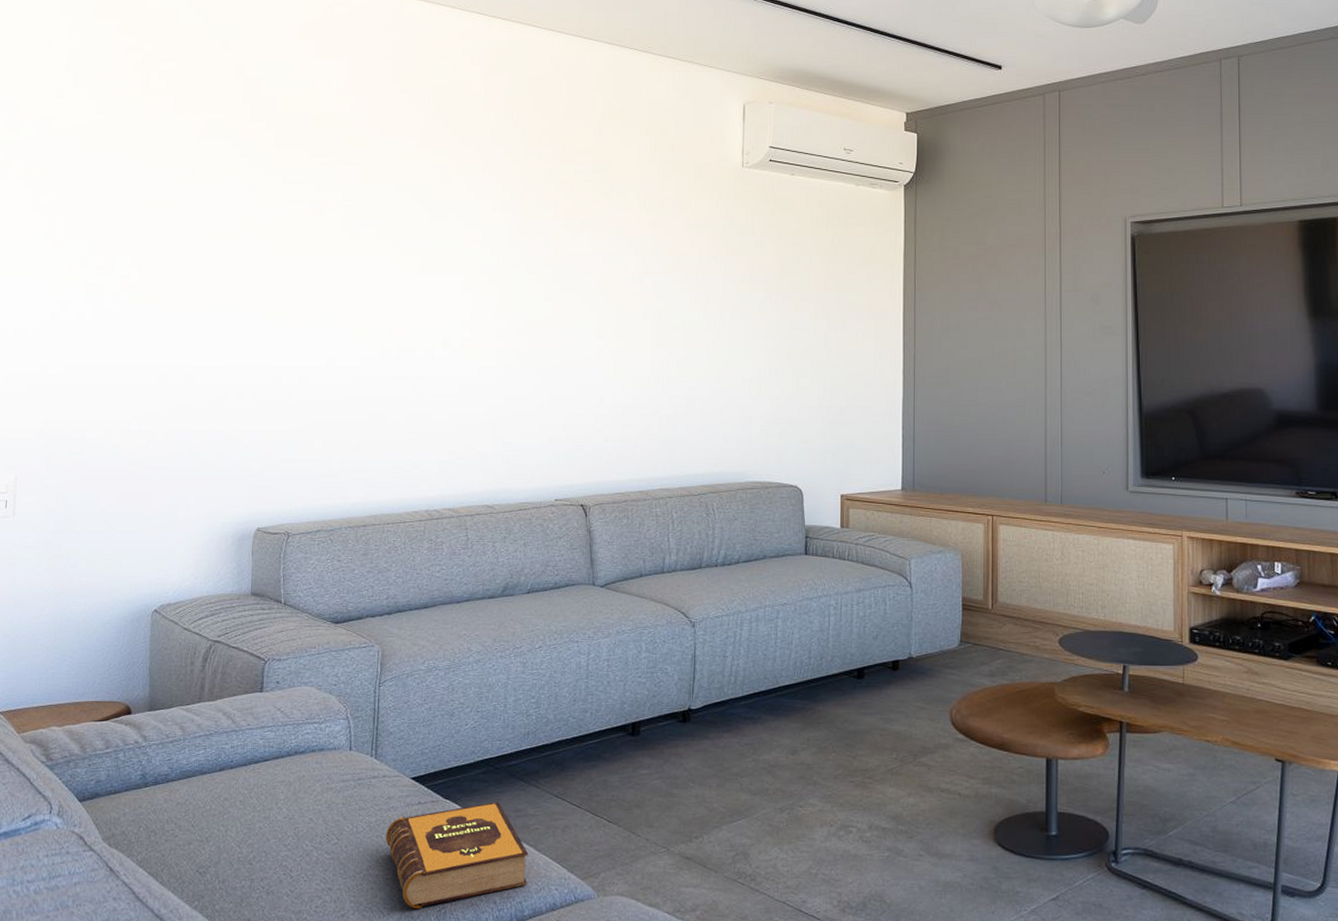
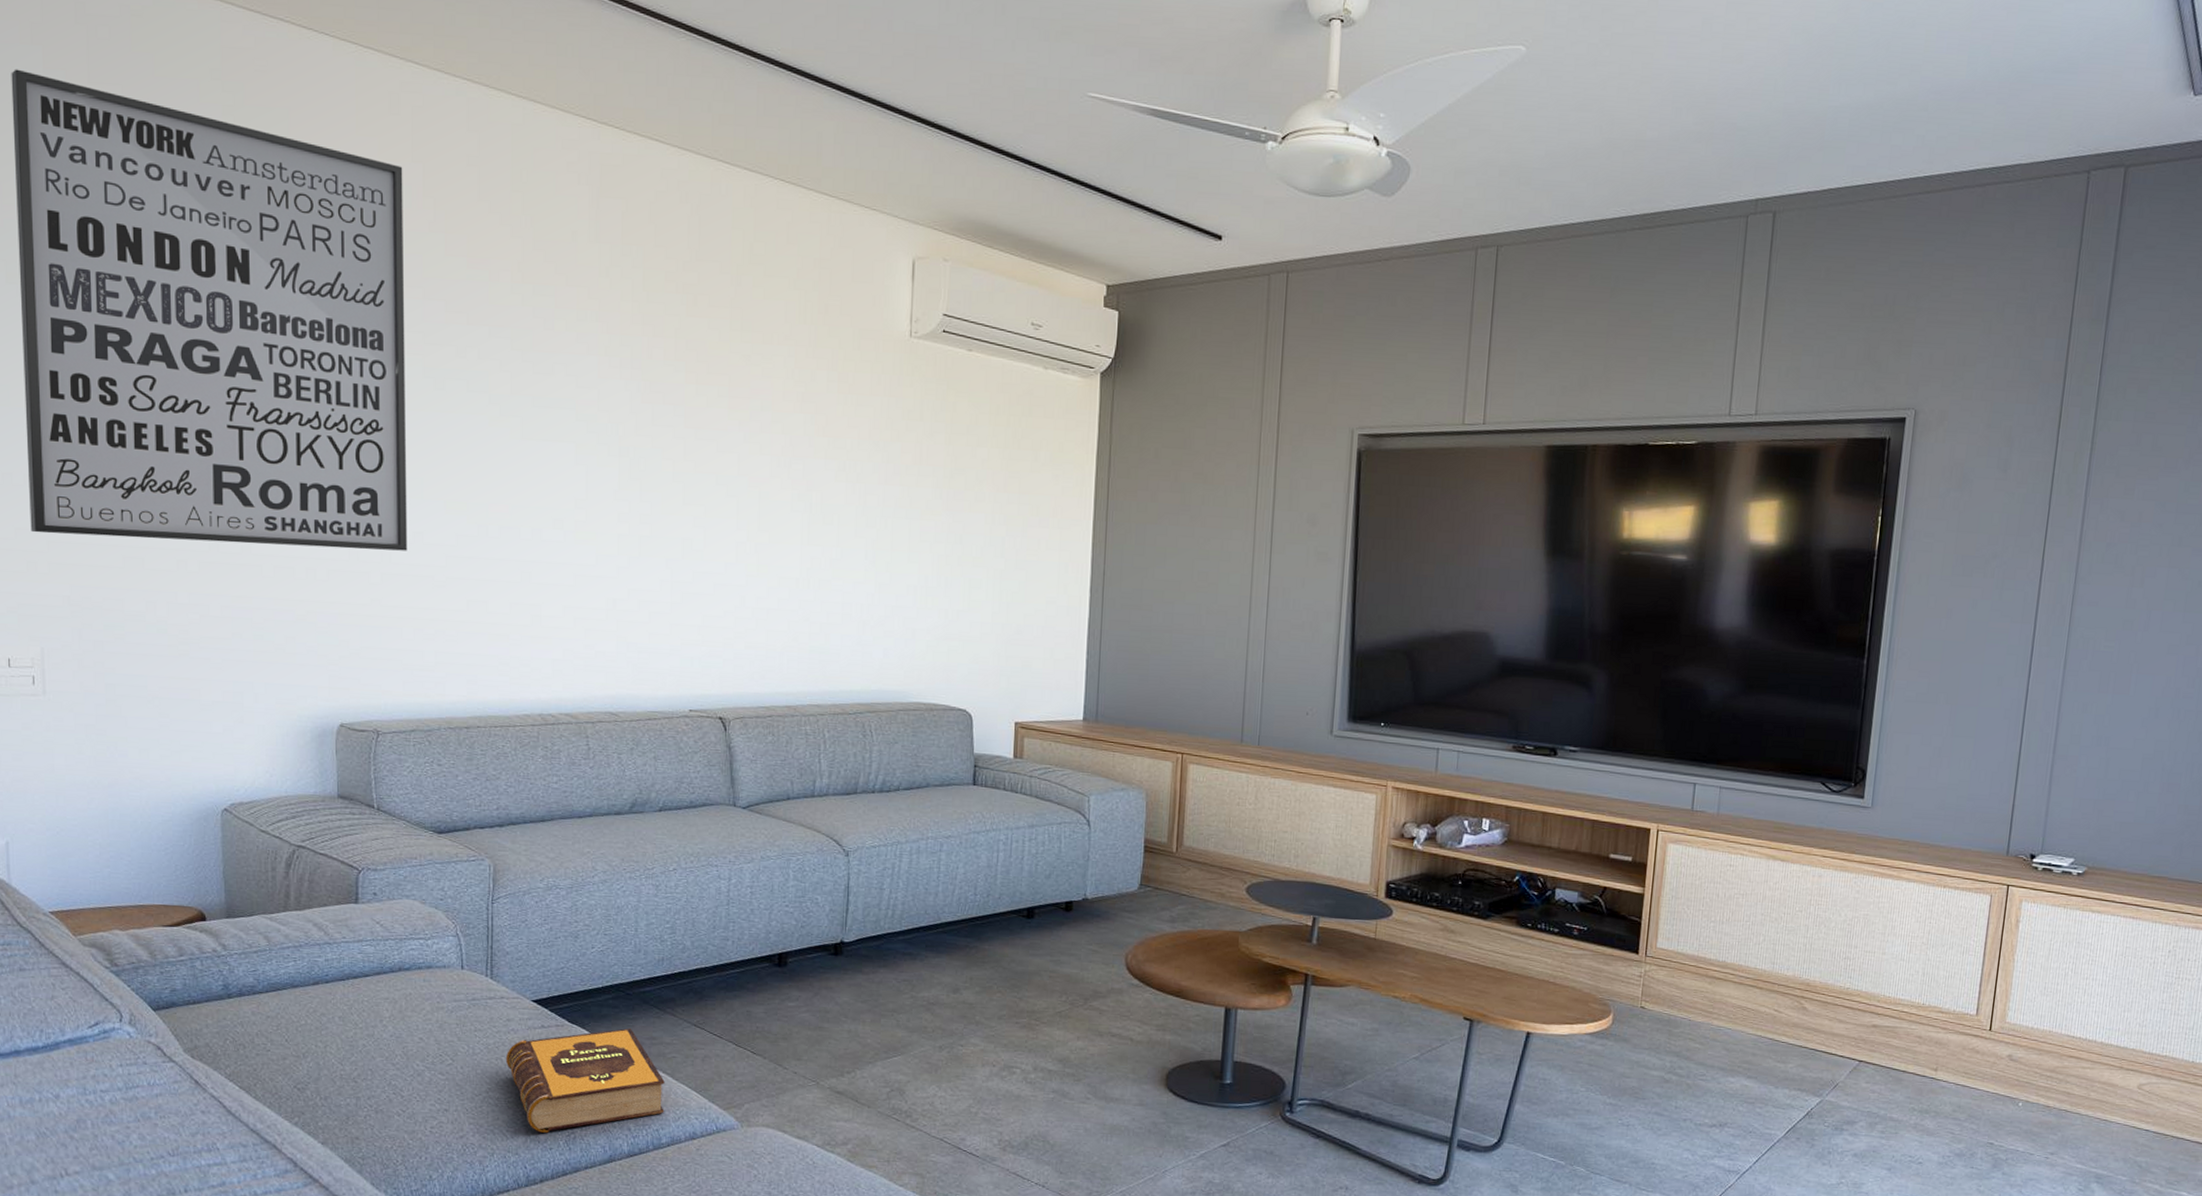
wall art: none [16,12,333,378] -> present [11,69,408,551]

